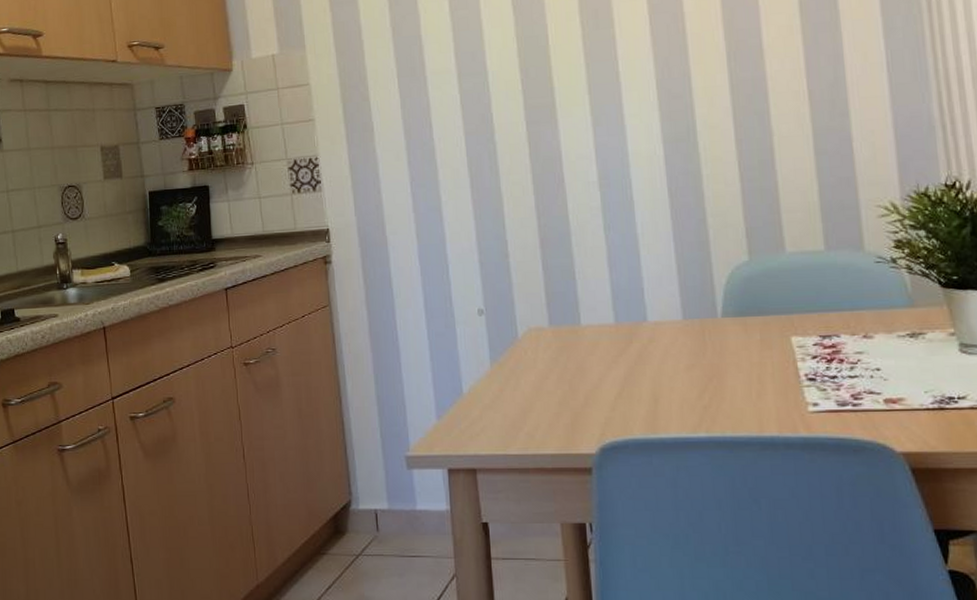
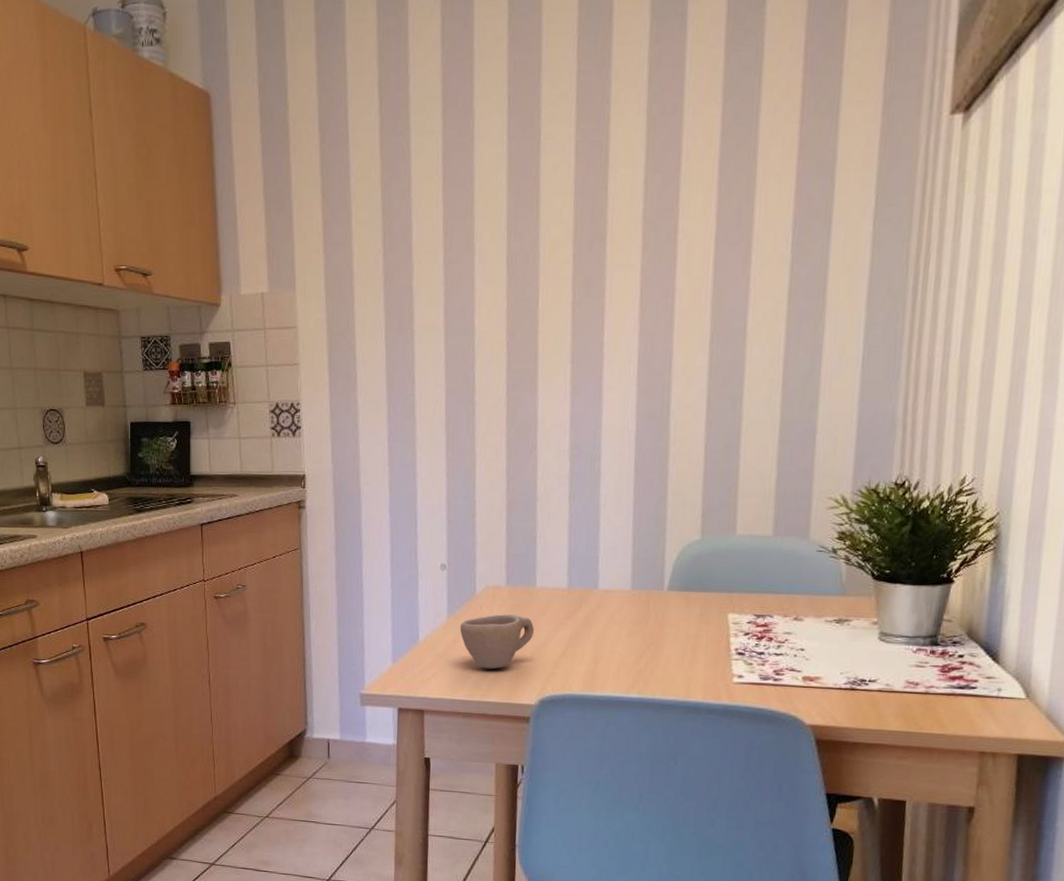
cup: none [505,357,585,418] -> present [460,614,534,669]

